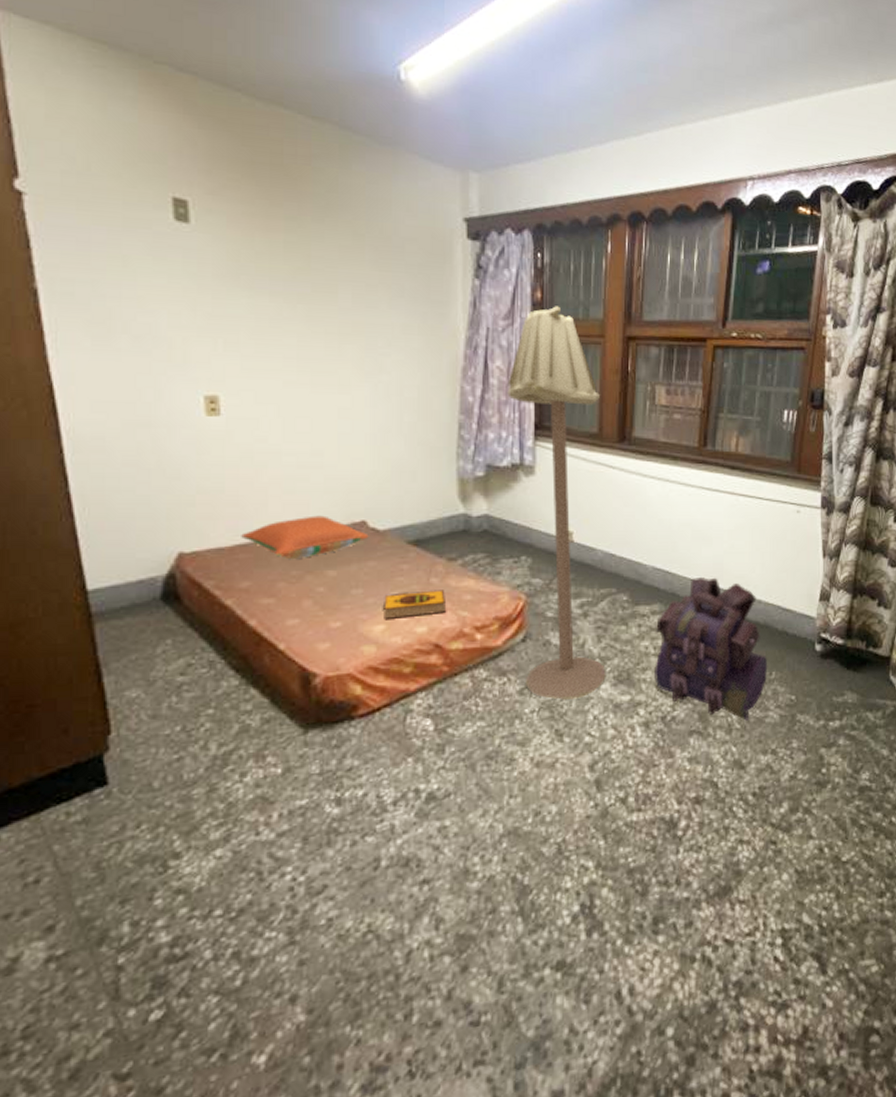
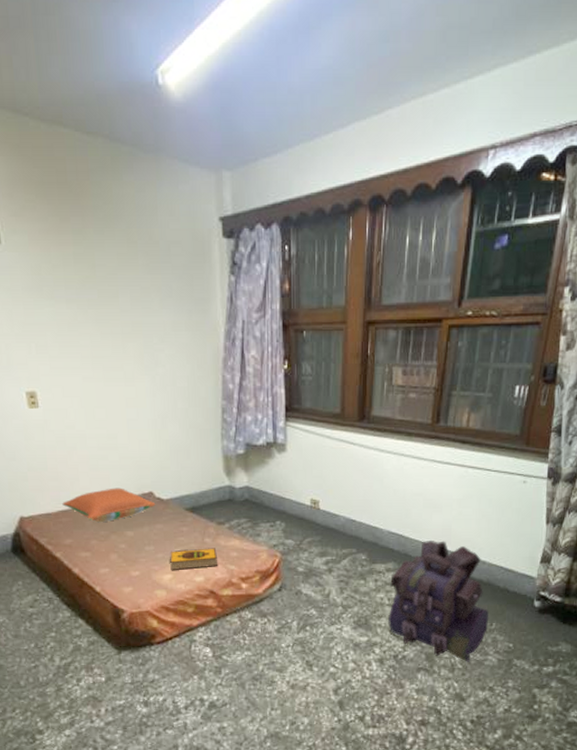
floor lamp: present [507,306,606,700] -> none [261,296,347,638]

